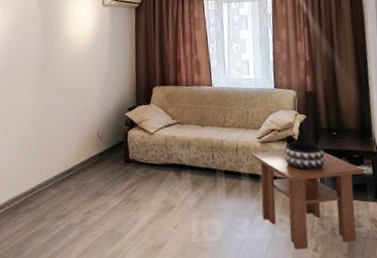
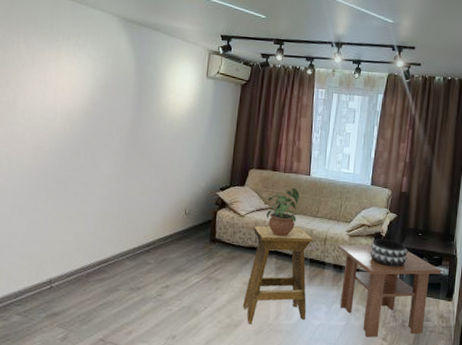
stool: none [164,140,229,244] -> present [243,226,313,324]
potted plant: none [174,100,205,151] -> present [266,187,300,237]

